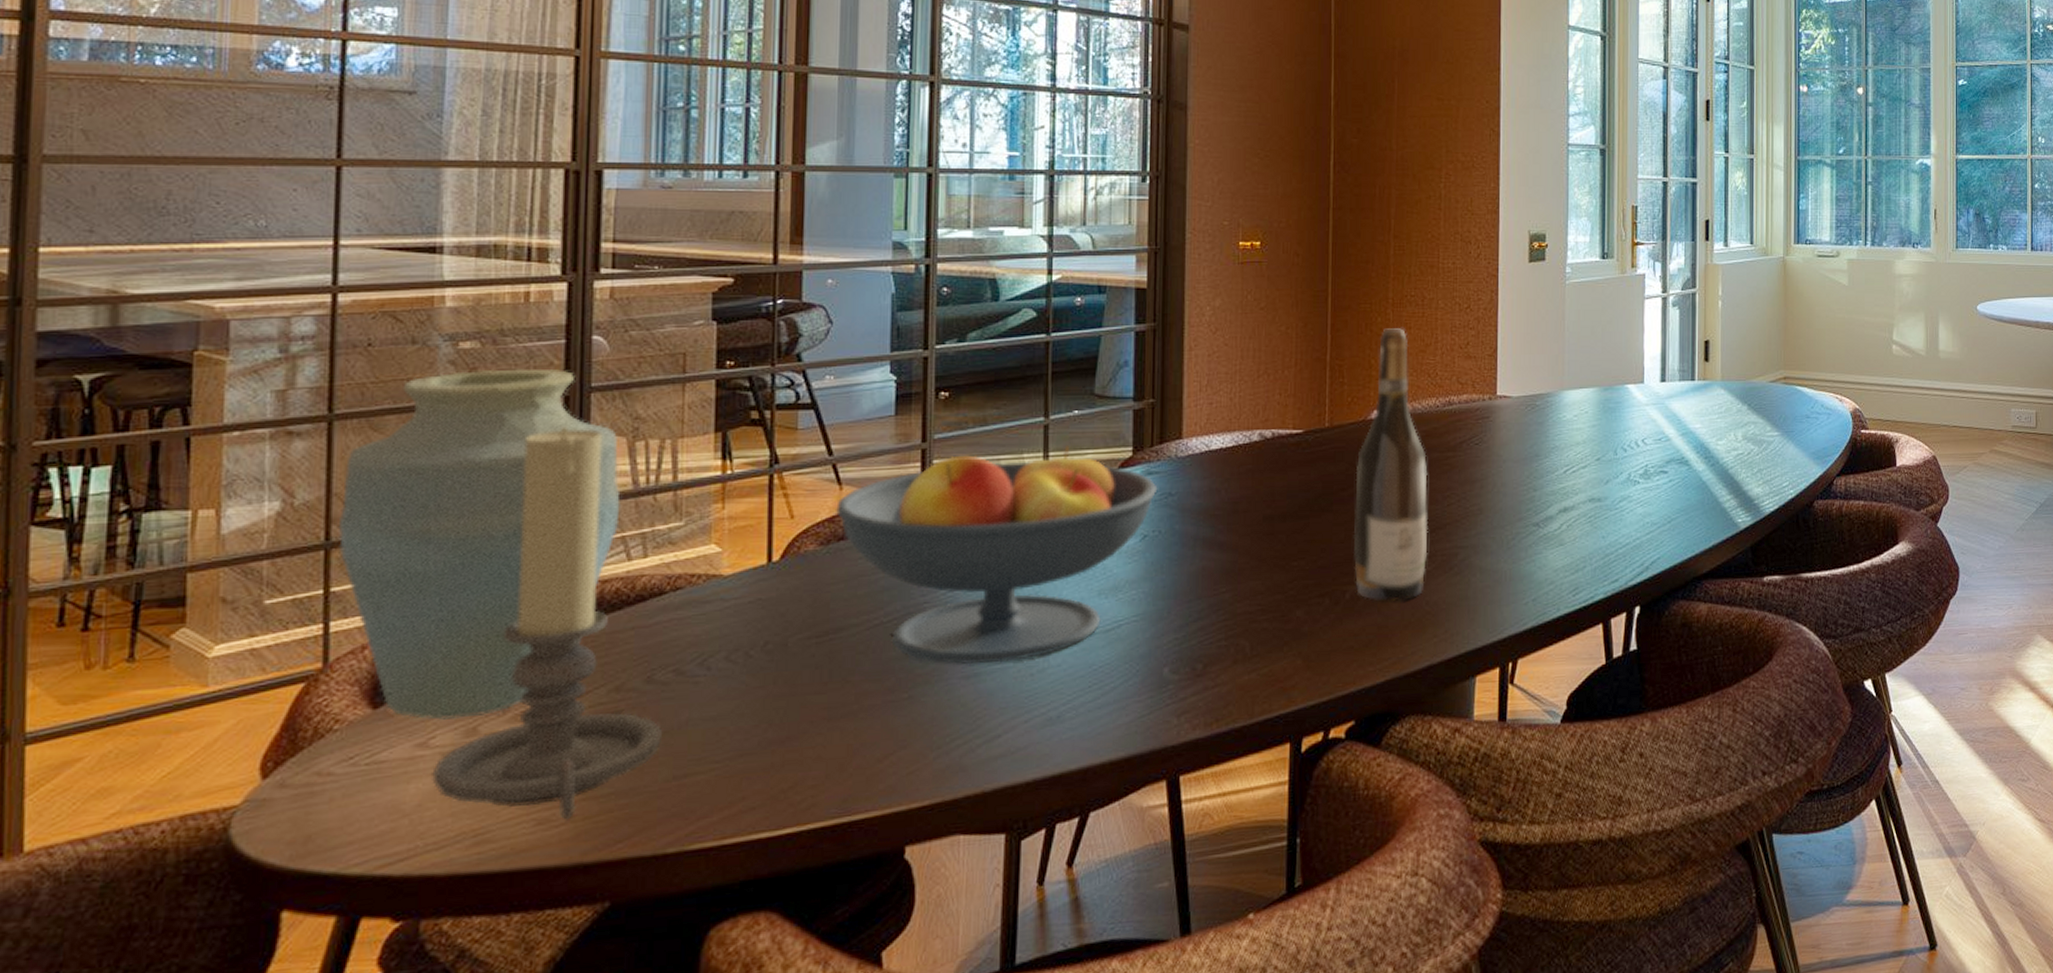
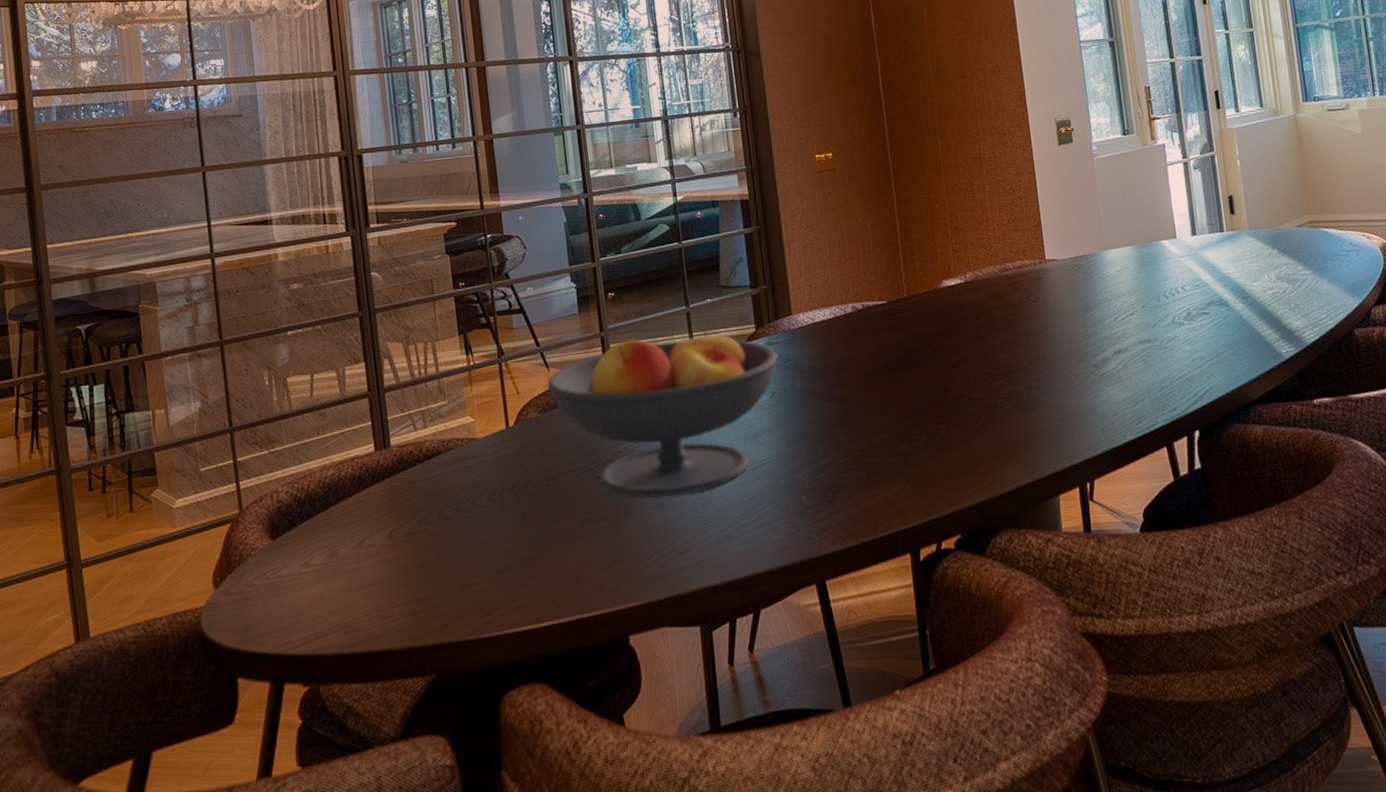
vase: present [337,368,621,720] -> none [234,298,406,547]
candle holder: present [432,426,662,820] -> none [313,338,454,616]
wine bottle: present [1353,328,1428,602] -> none [934,211,1005,436]

